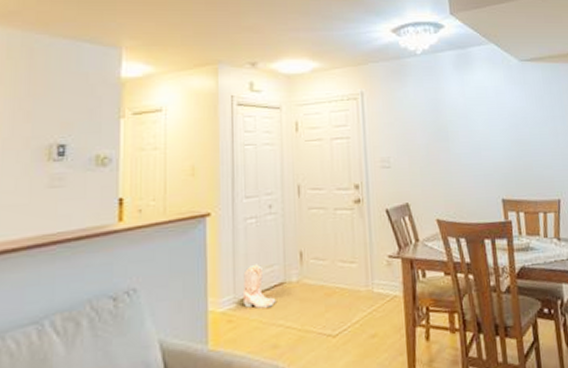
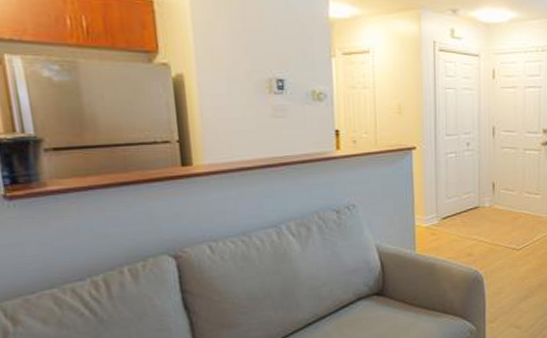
boots: present [242,264,276,309] -> none [443,191,471,226]

